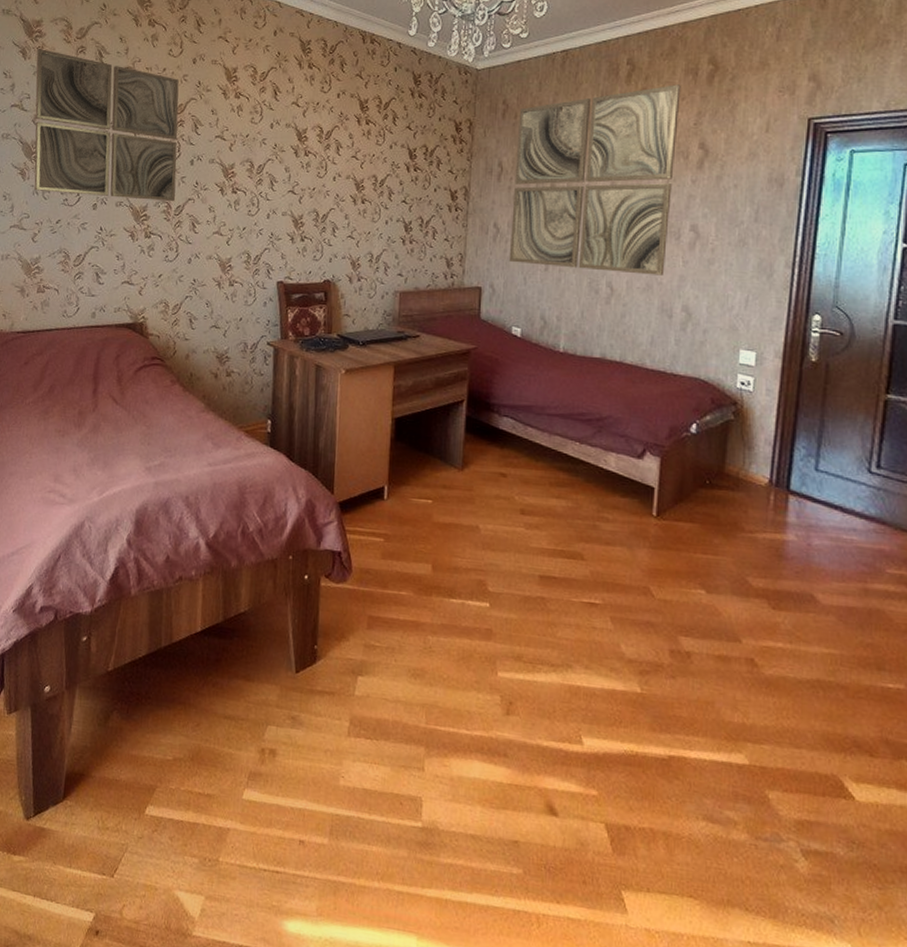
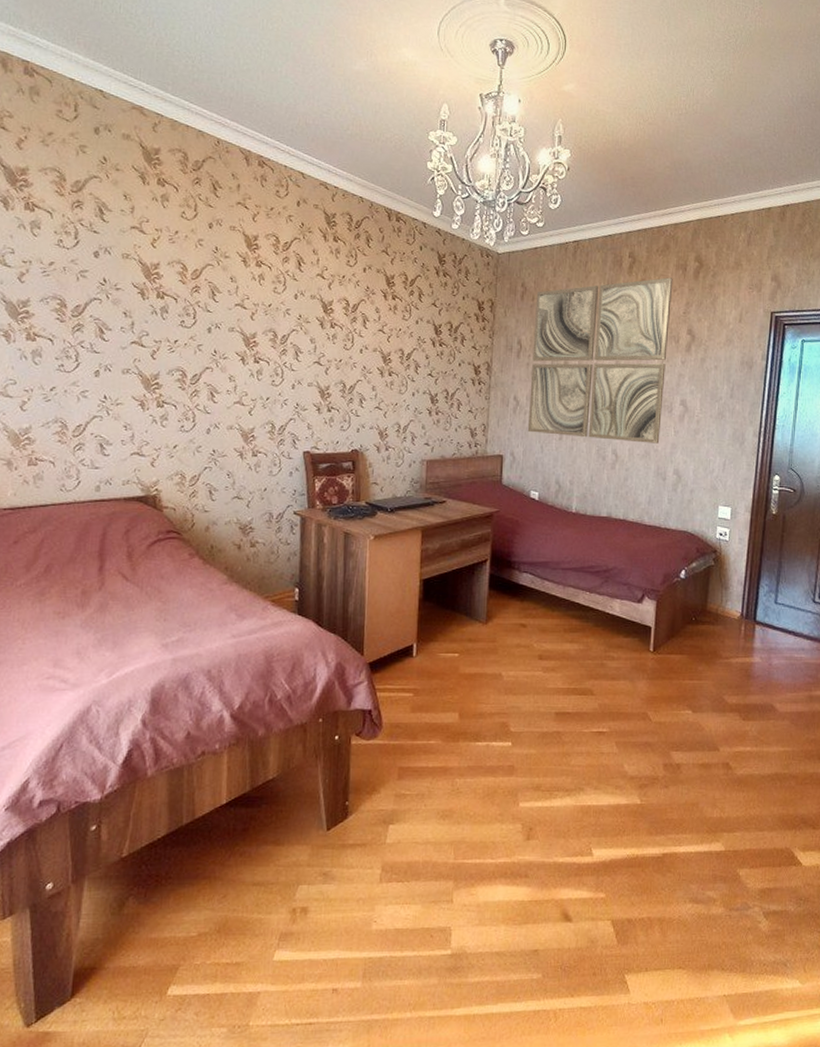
wall art: present [34,49,179,202] -> none [21,199,194,371]

